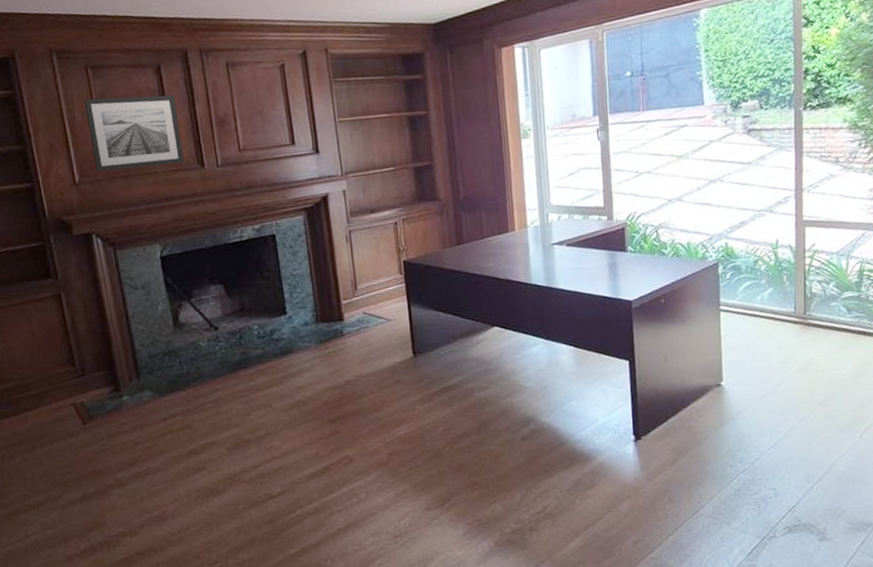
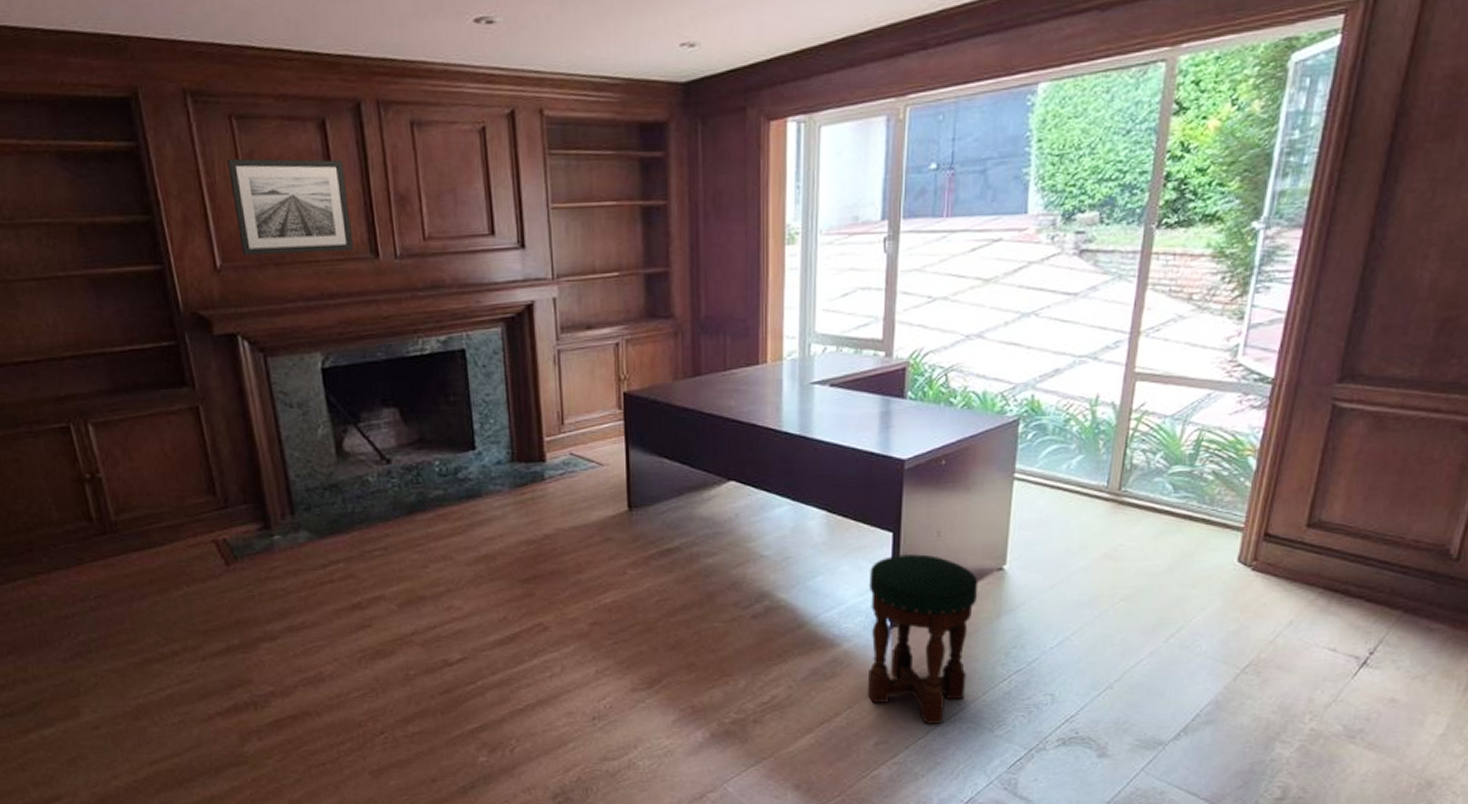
stool: none [613,377,704,522] -> present [867,554,979,724]

